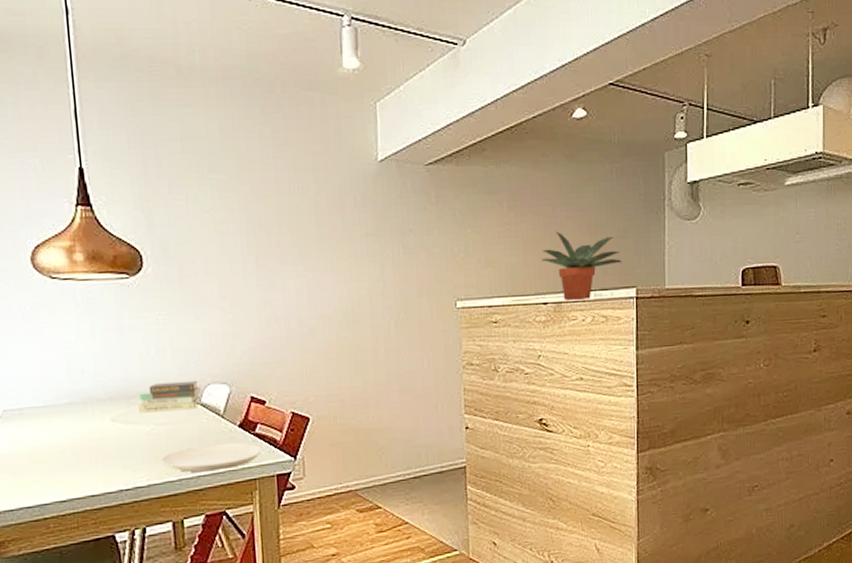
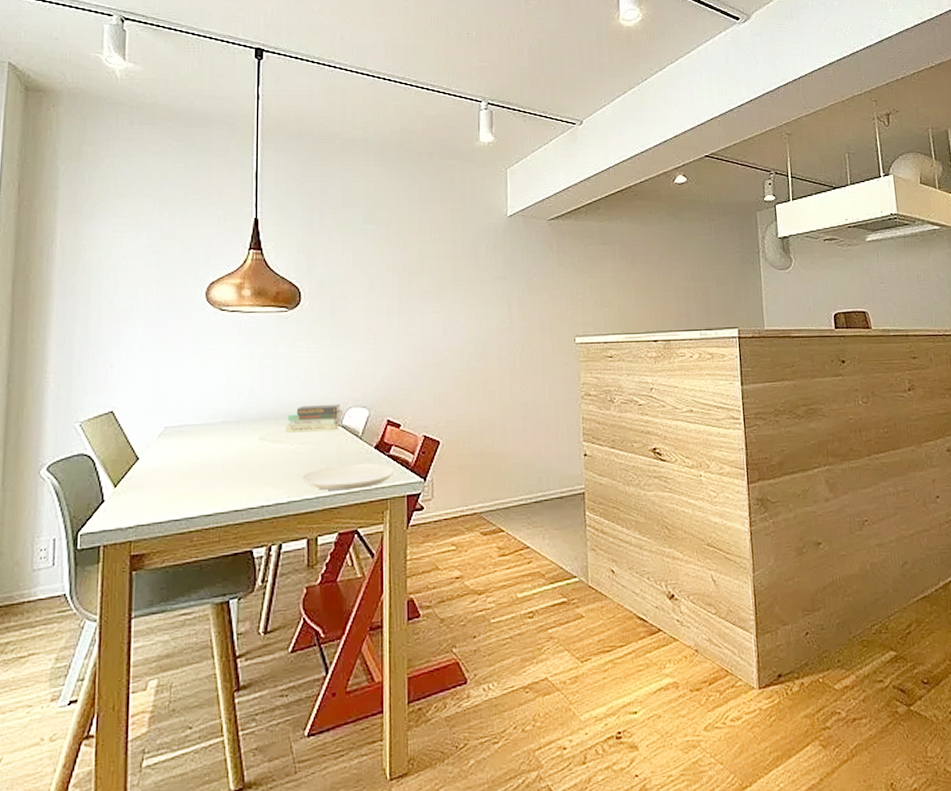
potted plant: present [542,230,622,300] -> none [651,277,724,338]

